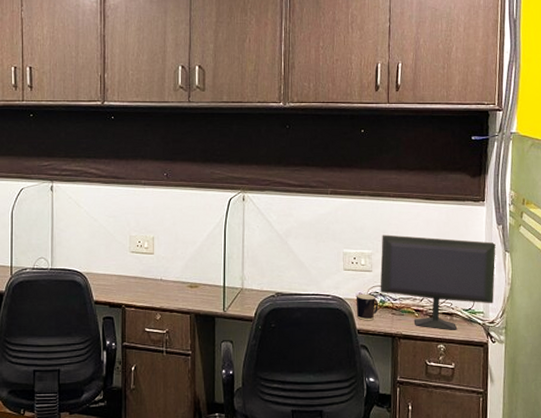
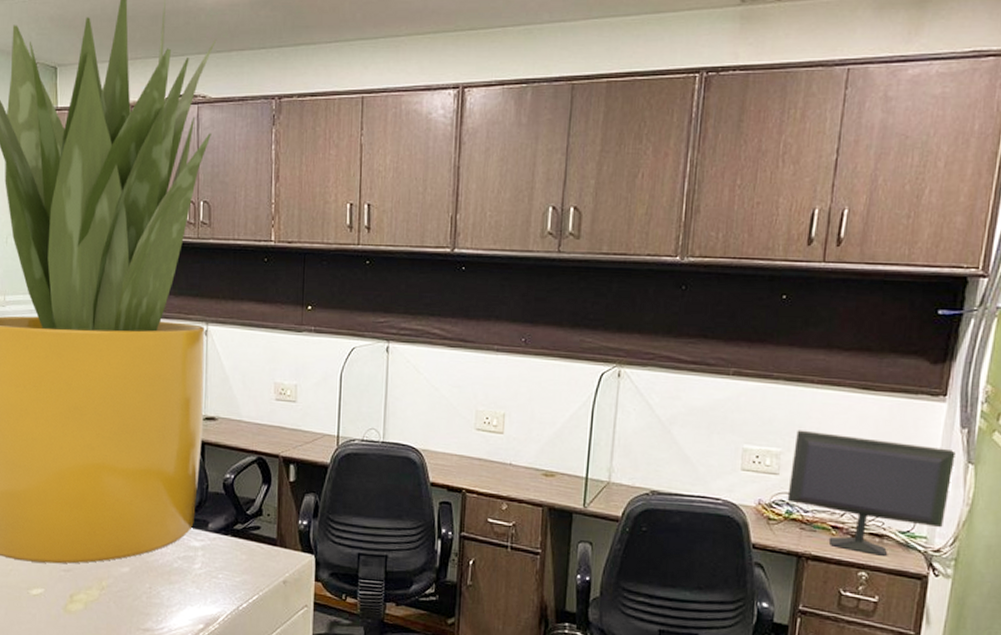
mug: present [356,293,378,321] -> none [753,500,783,535]

